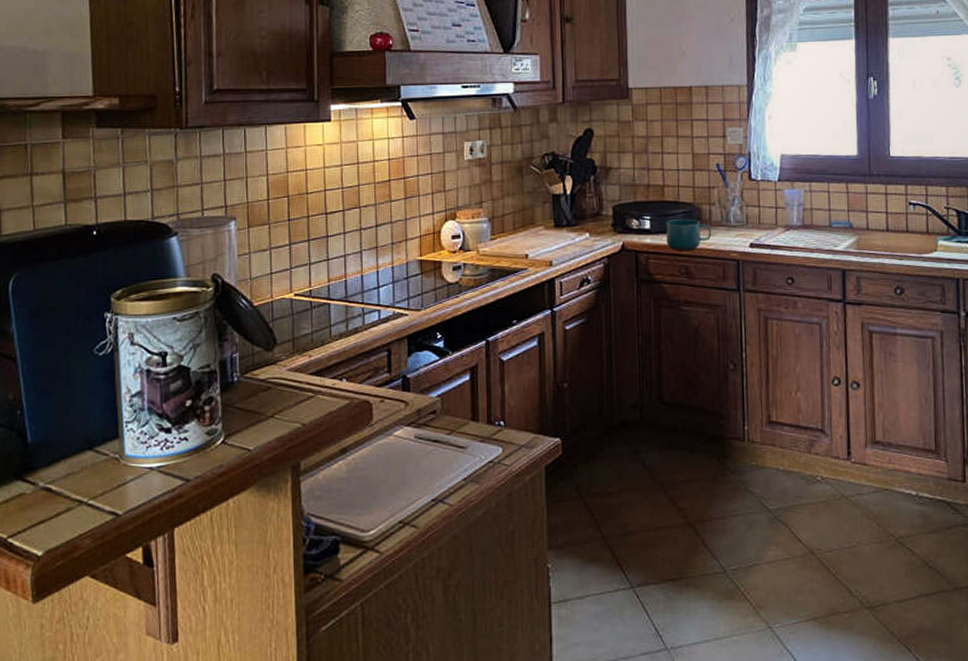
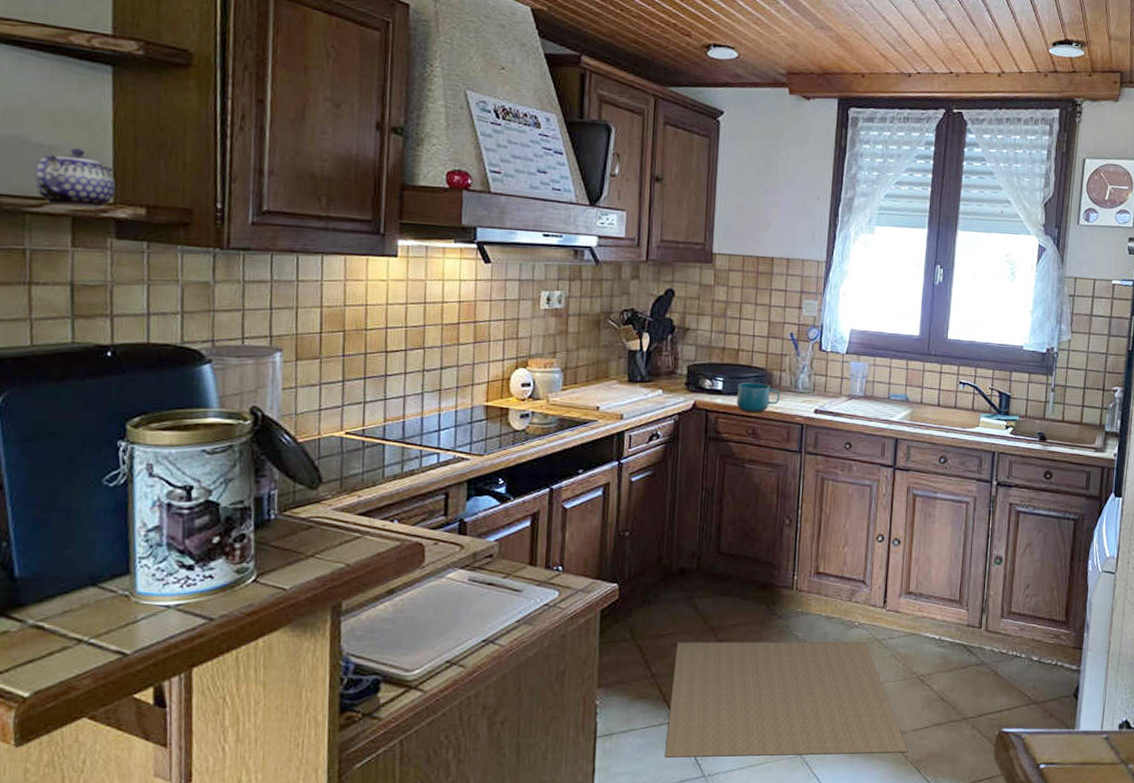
teapot: none [33,51,95,103] -> present [35,148,116,208]
doormat: none [623,499,894,628] -> present [665,642,909,758]

